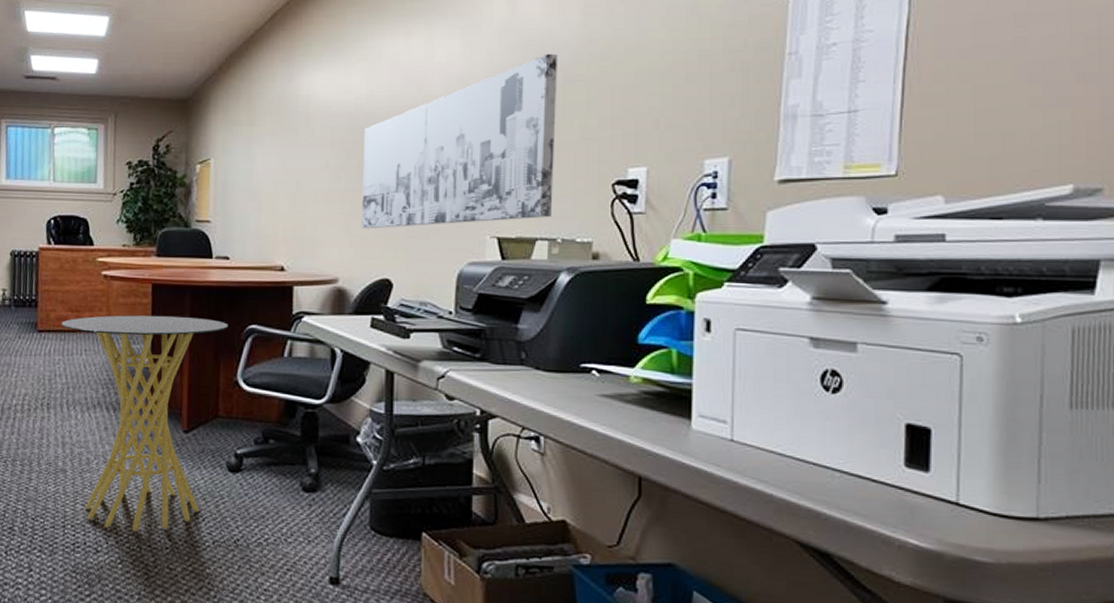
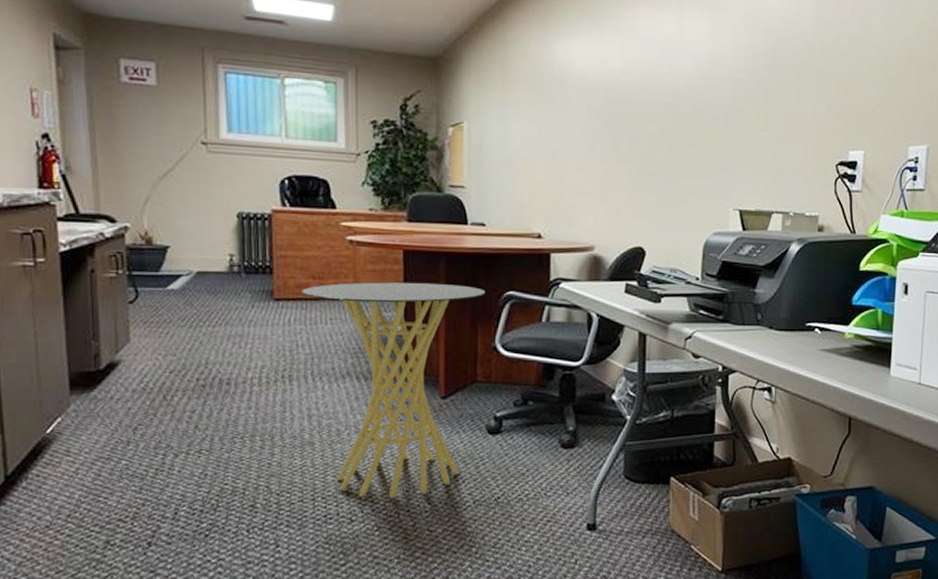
wall art: present [361,53,557,229] -> none [616,40,794,199]

